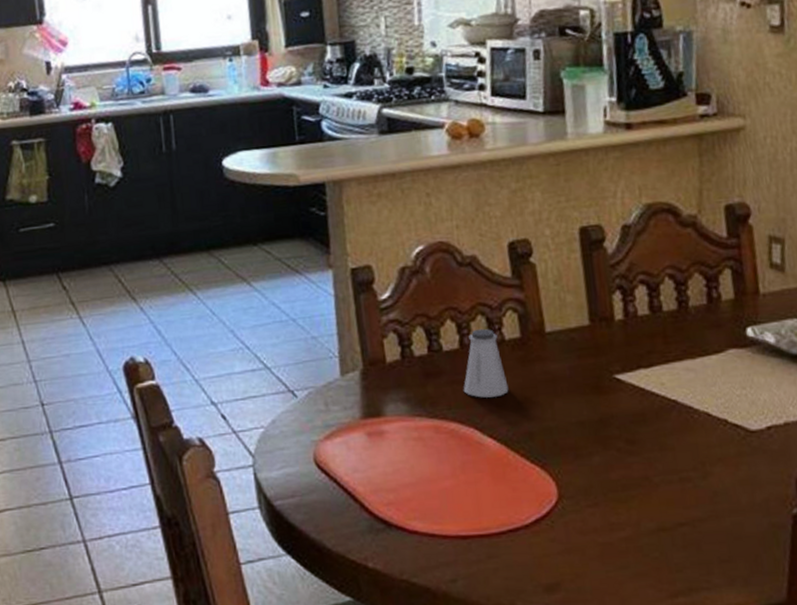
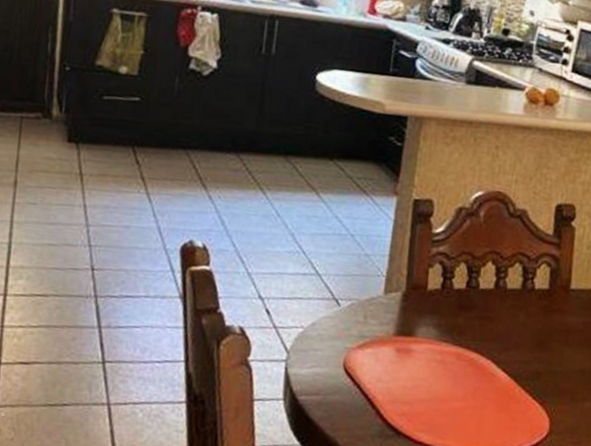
saltshaker: present [463,328,509,398] -> none [489,274,529,337]

